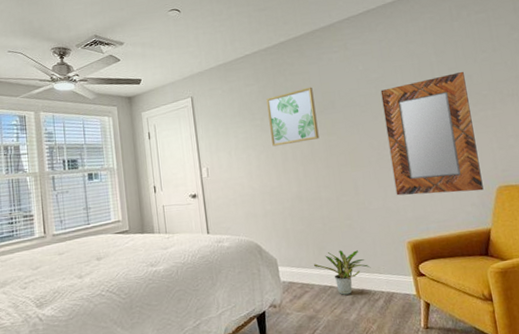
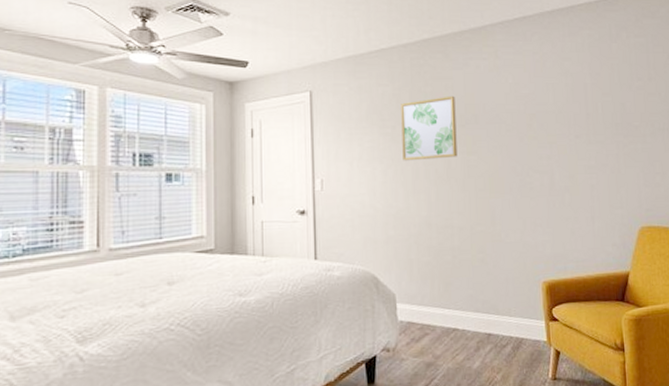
potted plant: present [314,250,371,295] -> none [438,287,501,339]
home mirror: present [380,71,484,196] -> none [529,98,626,230]

